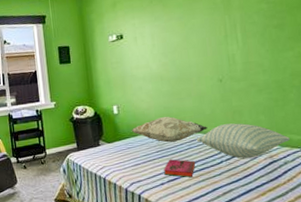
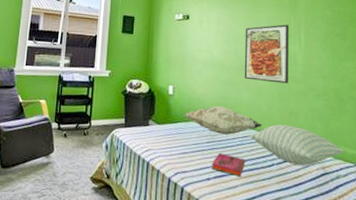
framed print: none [180,26,229,88] -> present [244,24,290,84]

